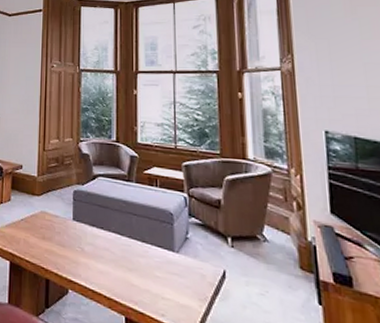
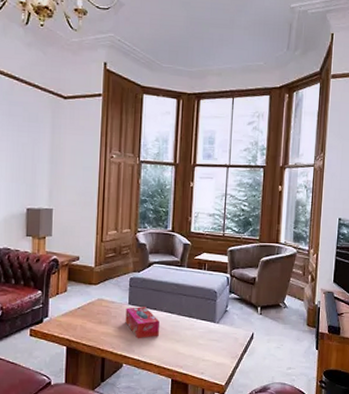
tissue box: none [70,223,108,262] -> present [125,307,159,338]

